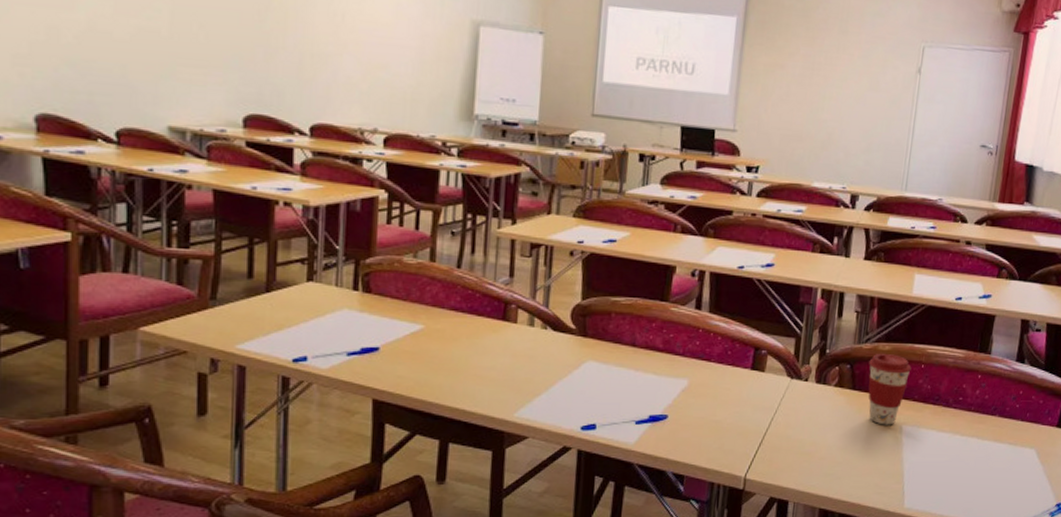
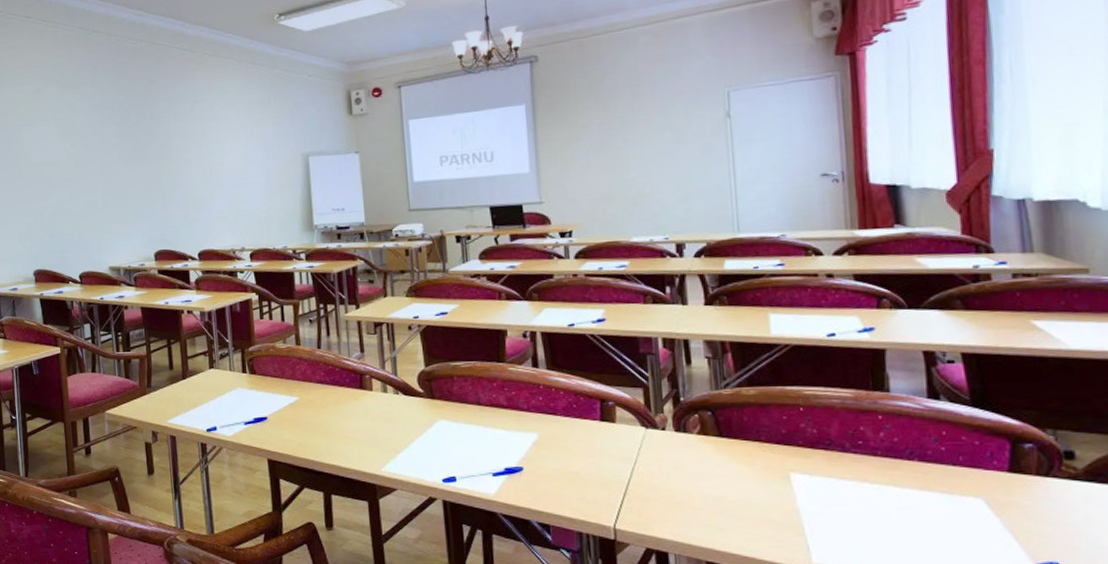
coffee cup: present [868,353,912,425] -> none [733,397,788,473]

